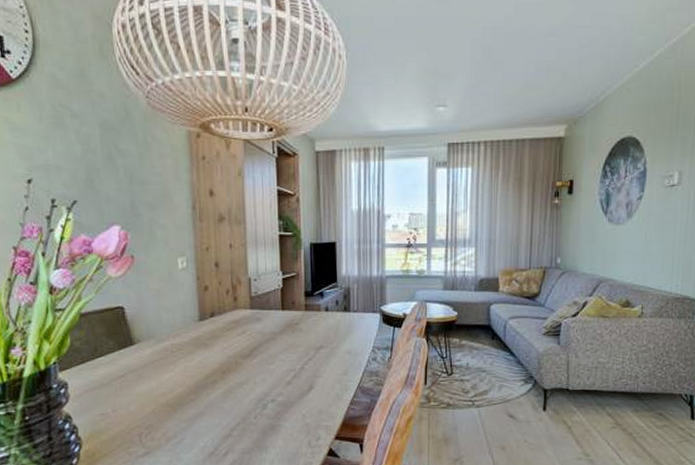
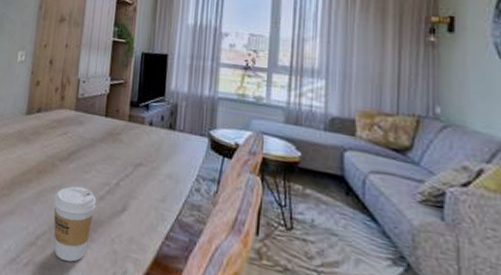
coffee cup: none [243,377,284,442] -> present [53,186,96,262]

